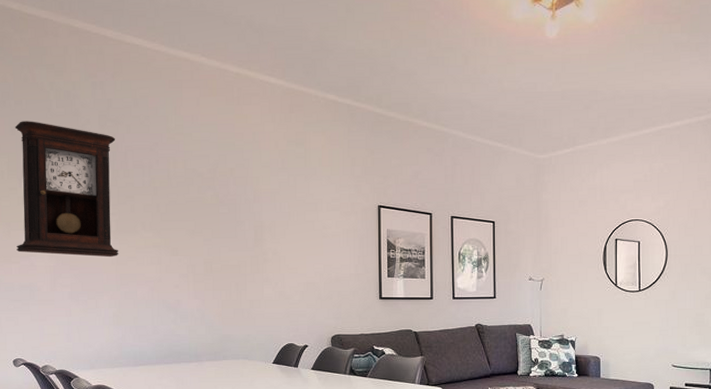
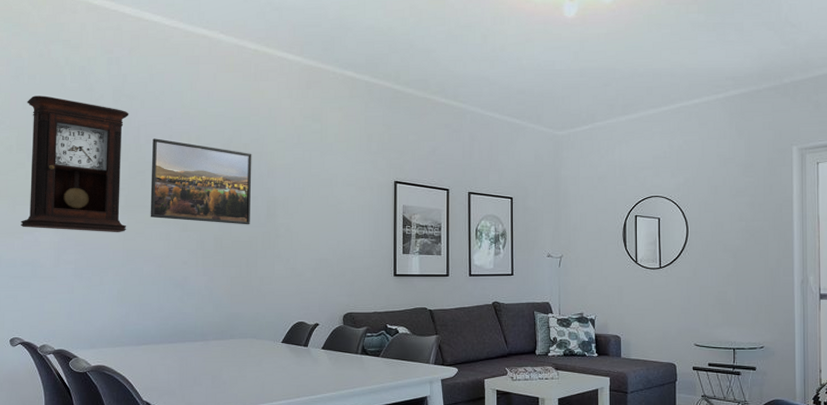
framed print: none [140,163,239,249] -> present [150,138,252,225]

